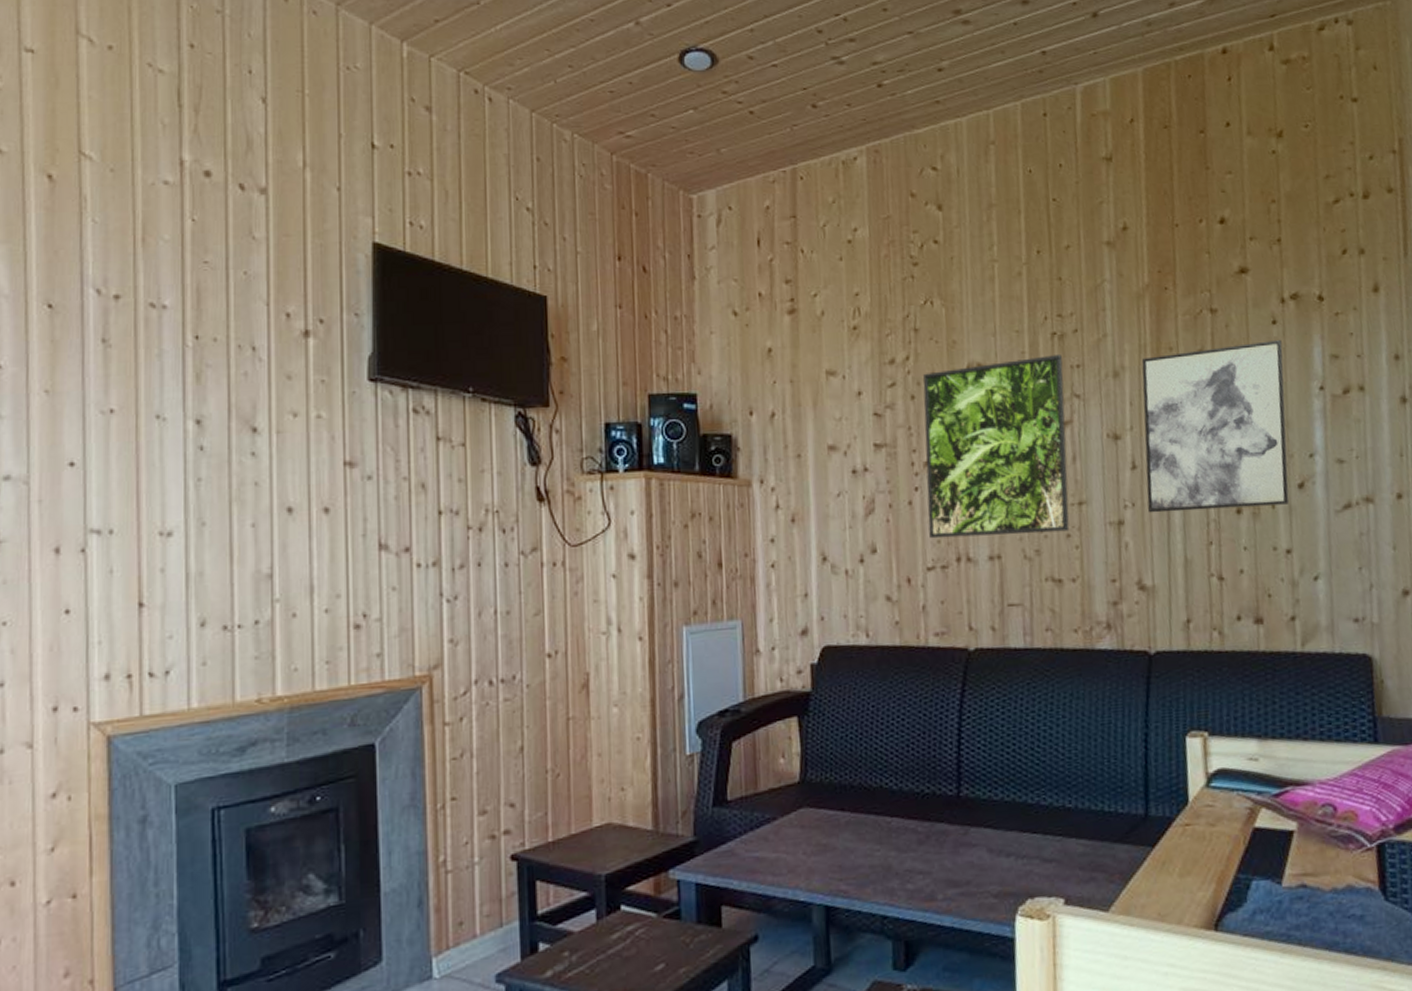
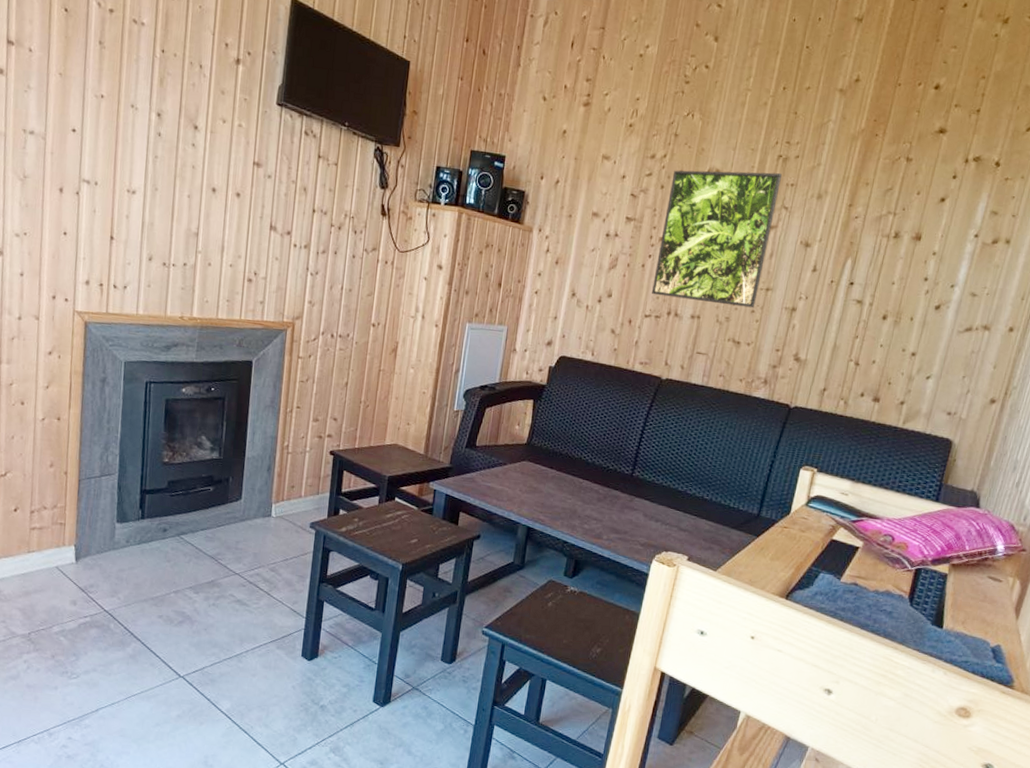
wall art: present [1141,339,1289,513] -> none [816,187,956,319]

